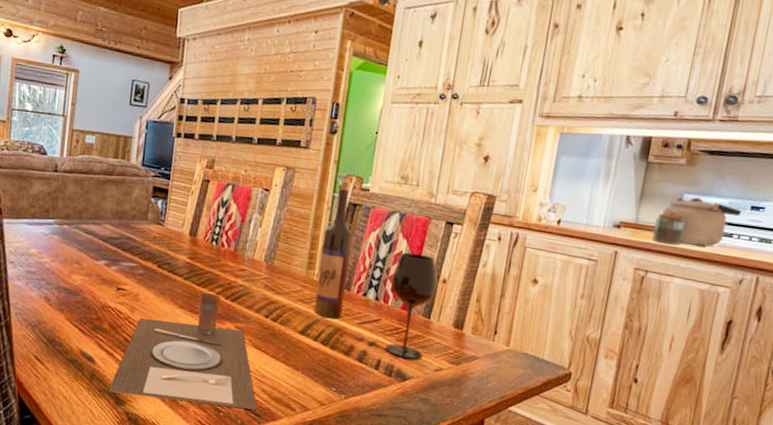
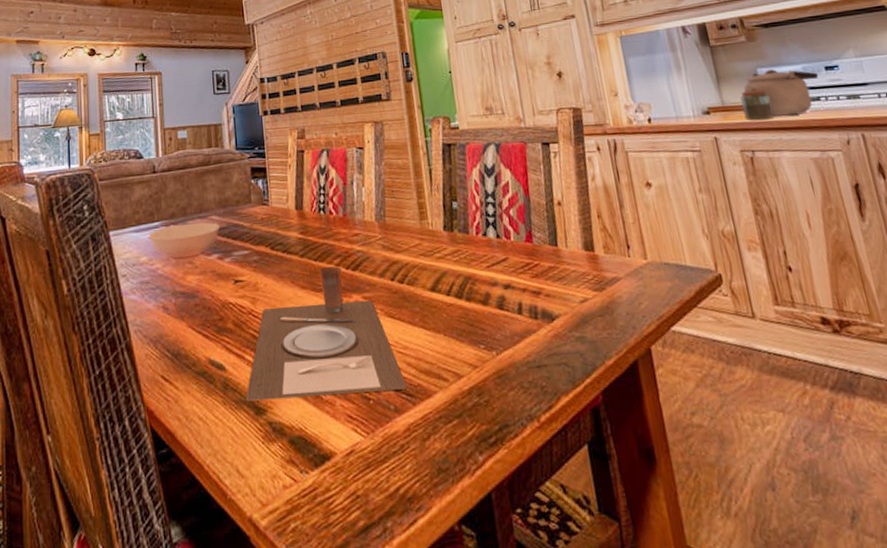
bowl: none [41,225,112,260] -> present [148,222,220,260]
wine bottle: present [314,181,353,319] -> none [426,124,468,268]
wine glass: present [385,252,438,360] -> none [505,180,564,295]

